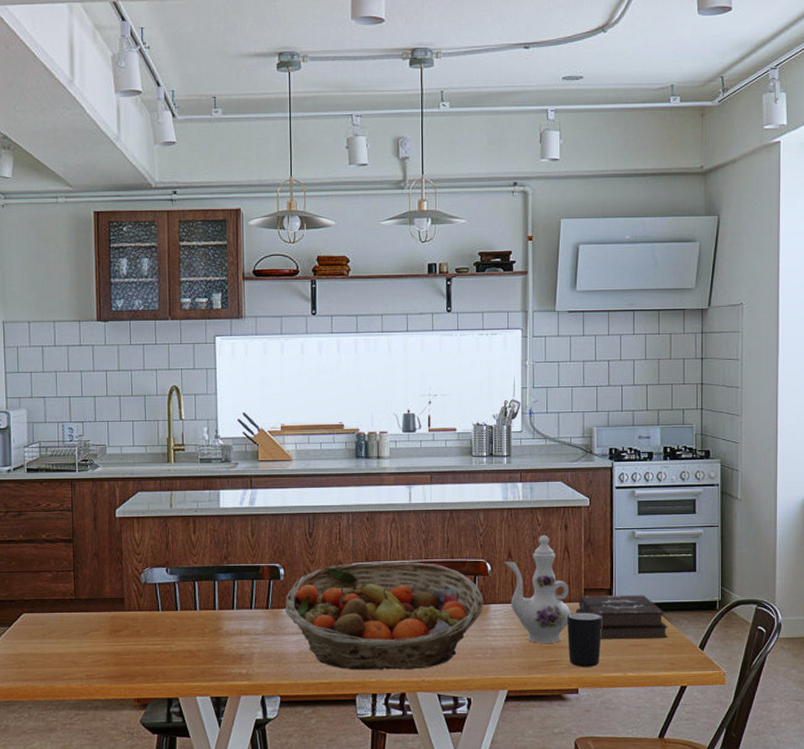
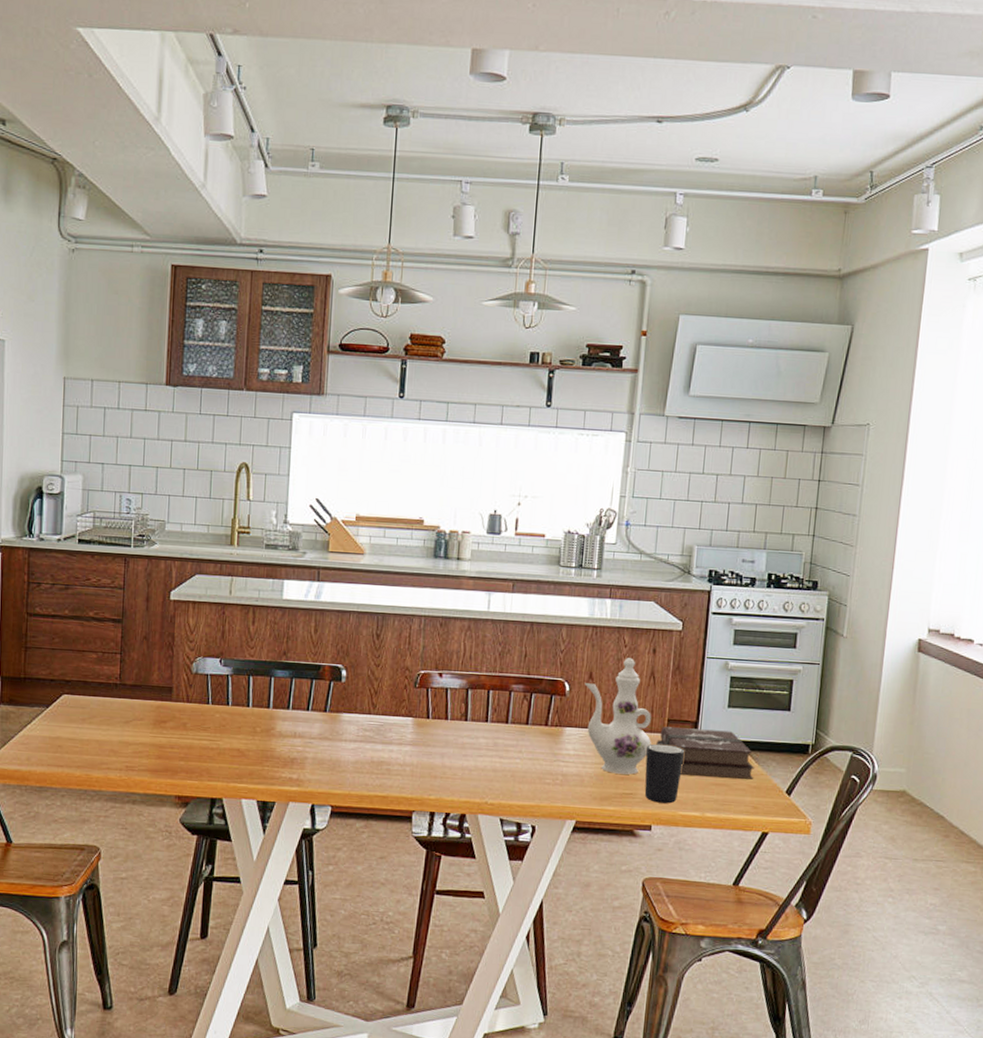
fruit basket: present [284,562,484,670] -> none [343,671,558,790]

